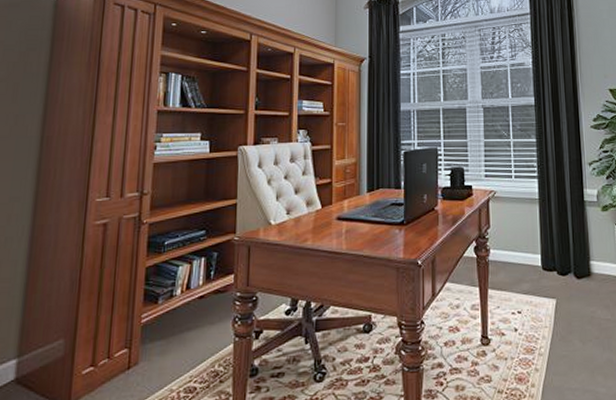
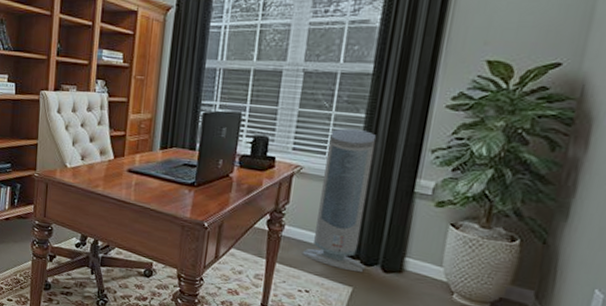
air purifier: none [508,152,563,284] -> present [302,128,377,273]

